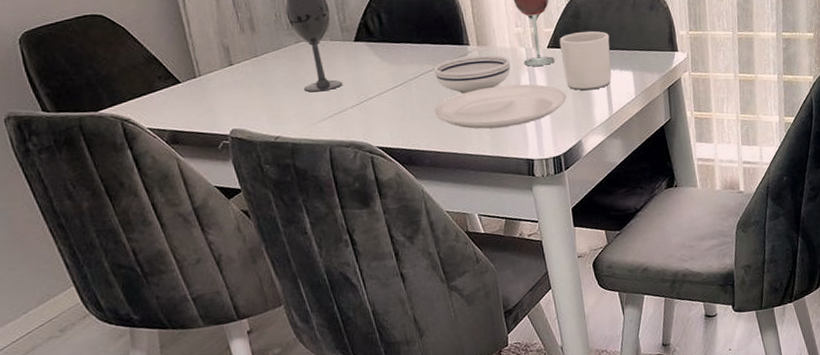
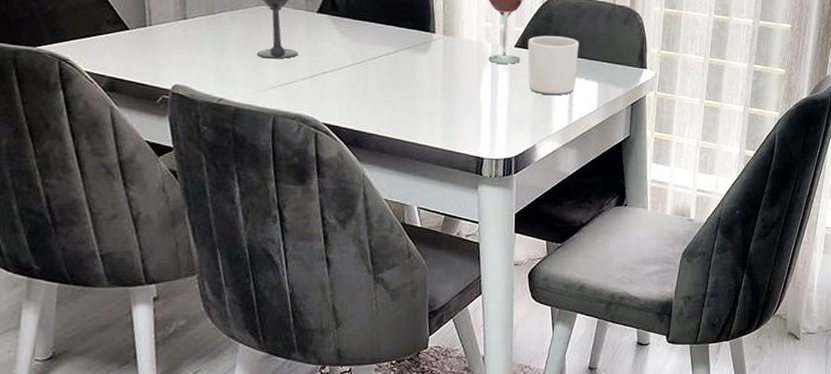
bowl: present [434,54,511,94] -> none [395,44,474,82]
plate: present [434,84,567,129] -> none [388,78,527,121]

